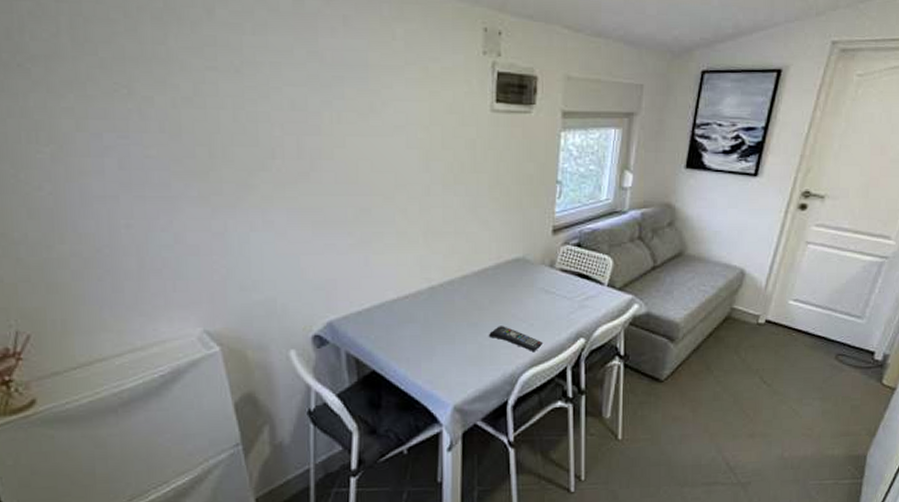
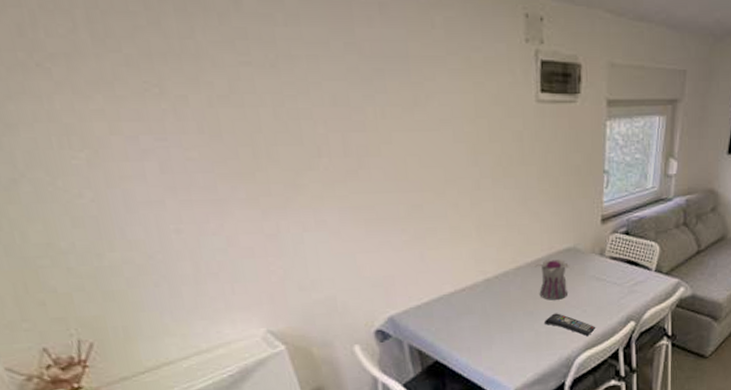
teapot: none [480,269,520,312] -> present [534,259,572,300]

